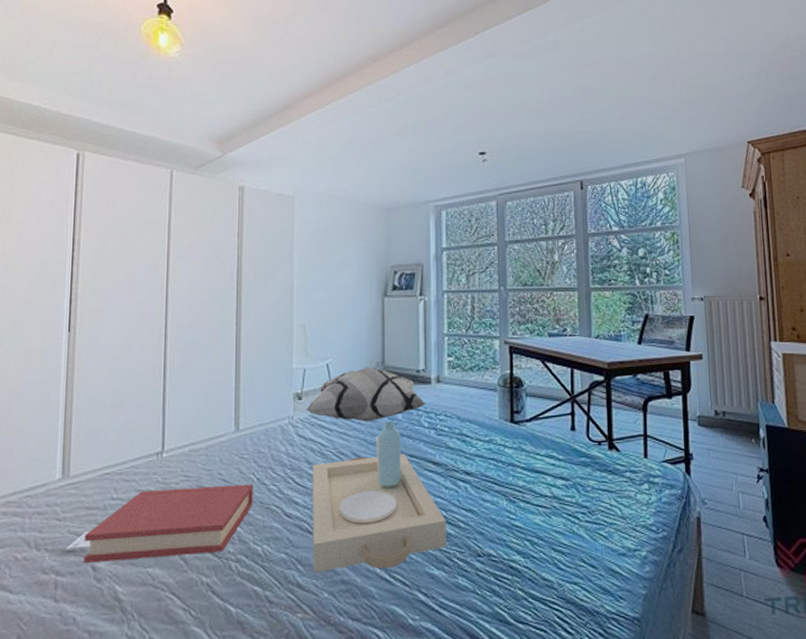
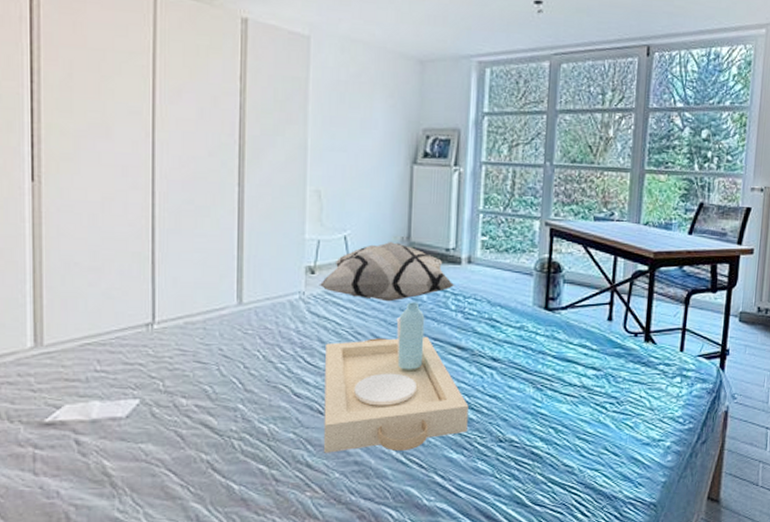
hardback book: present [83,484,253,563] -> none [65,361,259,436]

